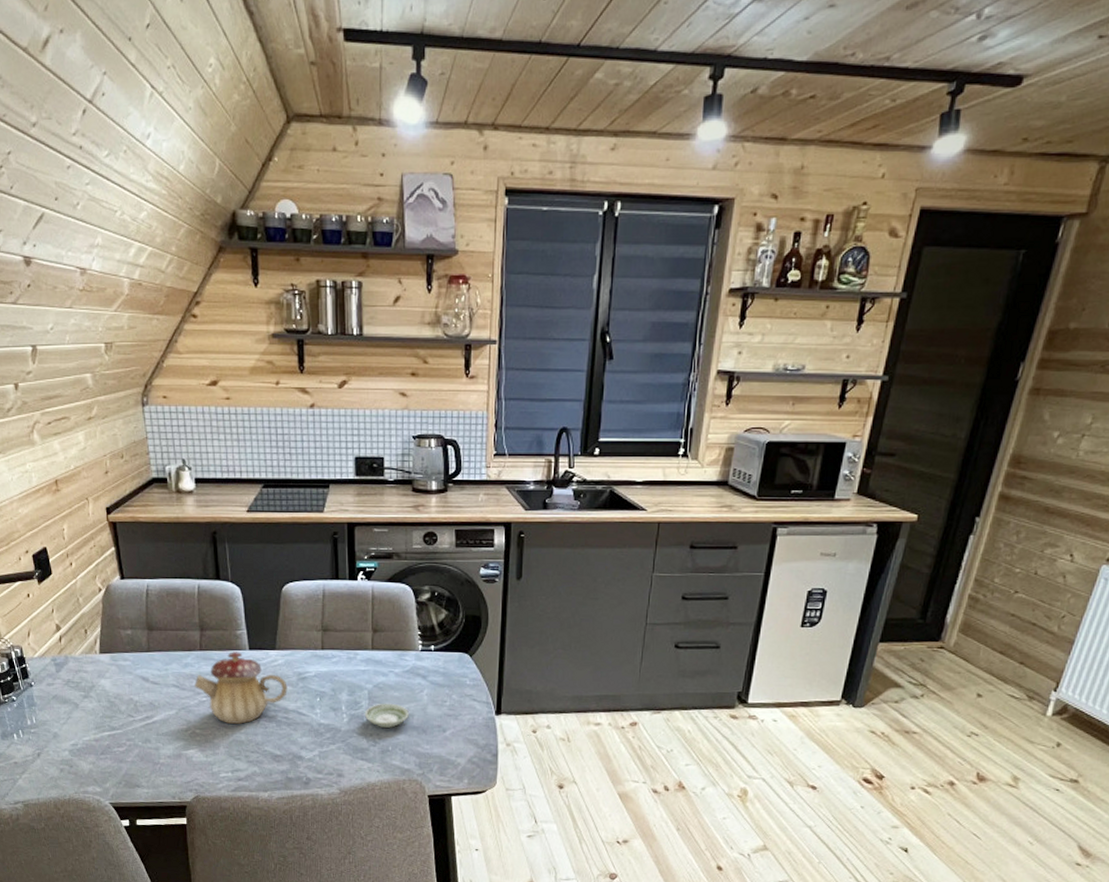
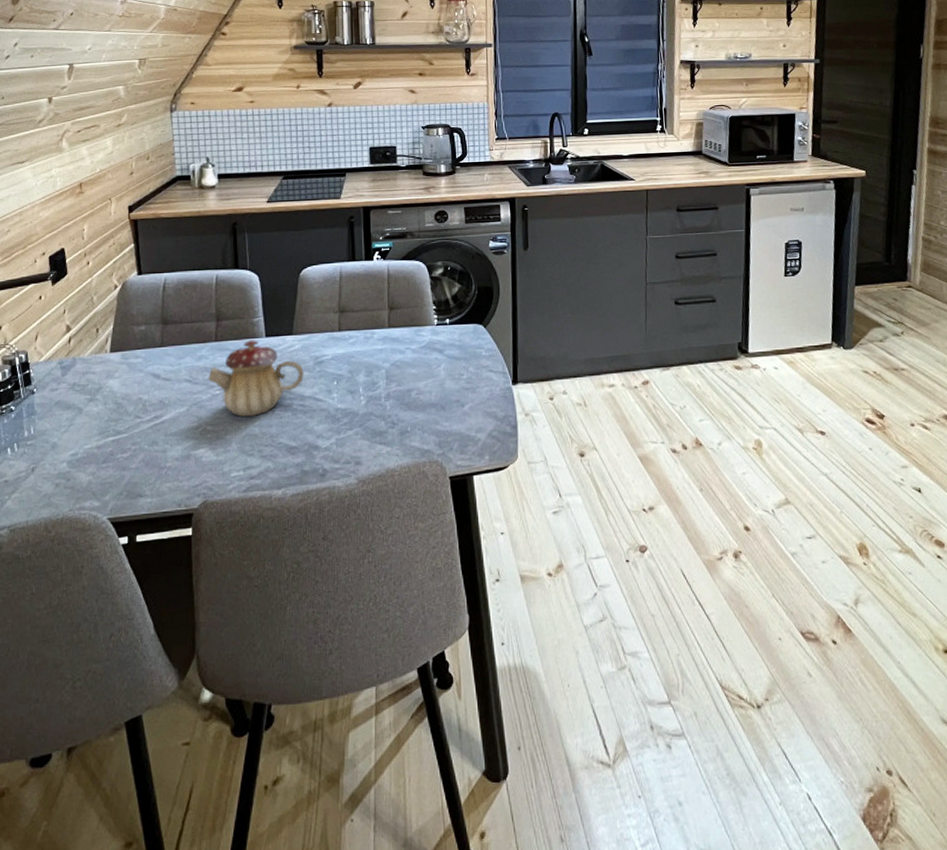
saucer: present [364,703,409,728] -> none [382,381,427,407]

